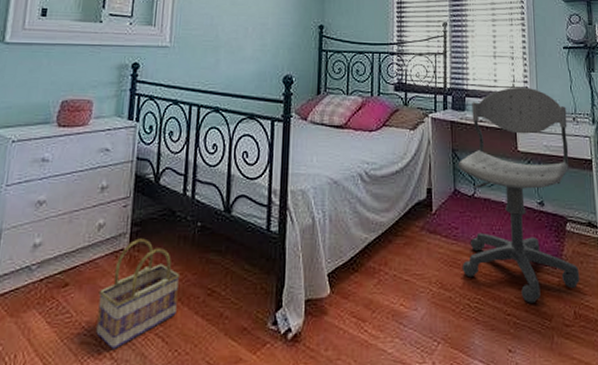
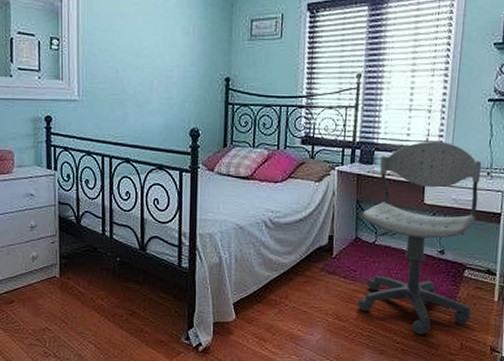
basket: present [96,238,181,349] -> none [39,269,105,350]

